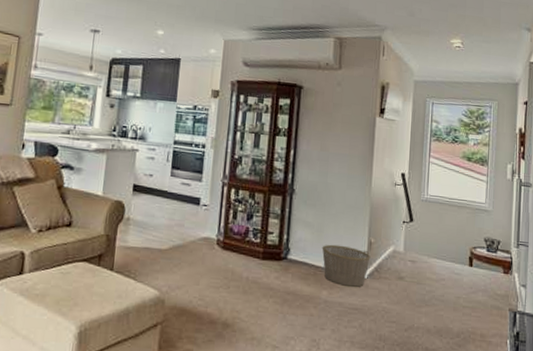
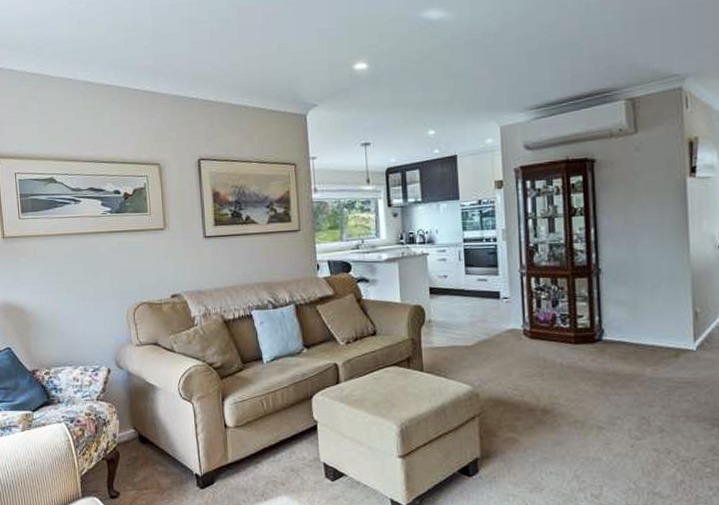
basket: present [322,244,371,287] -> none [639,319,698,361]

